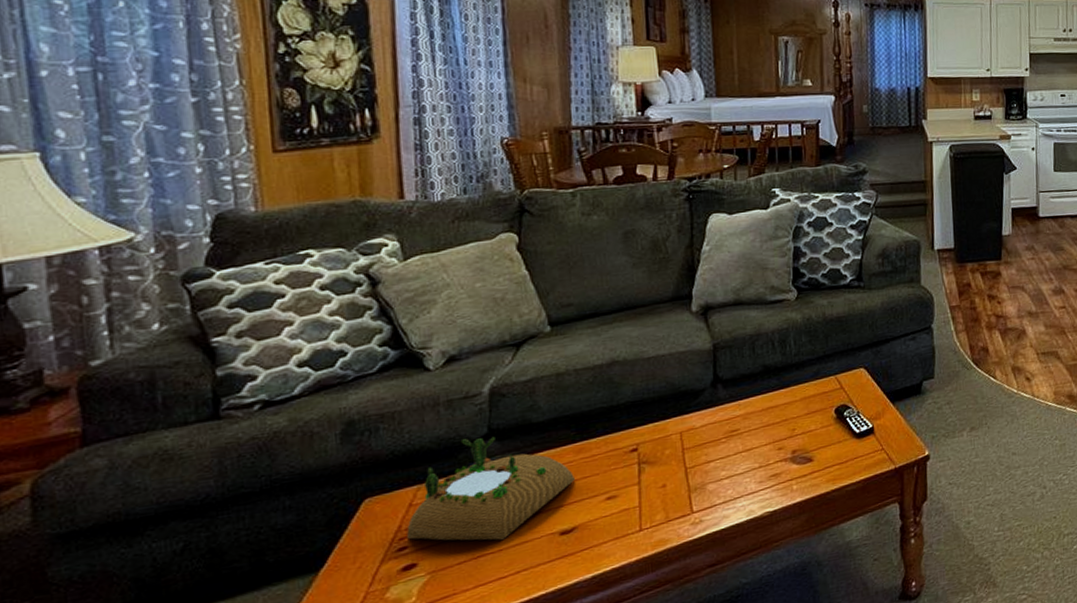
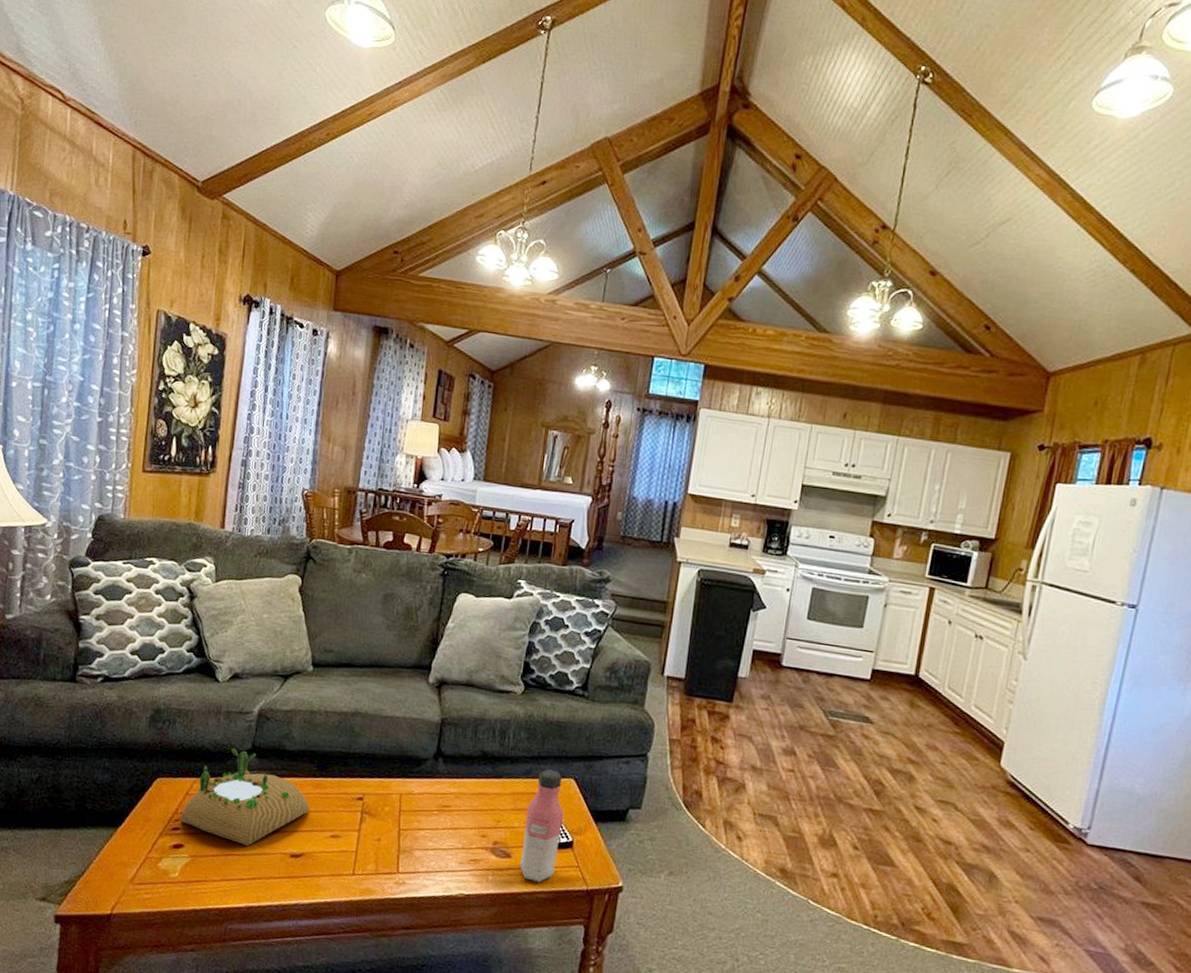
water bottle: none [821,364,861,478] -> present [520,769,564,882]

